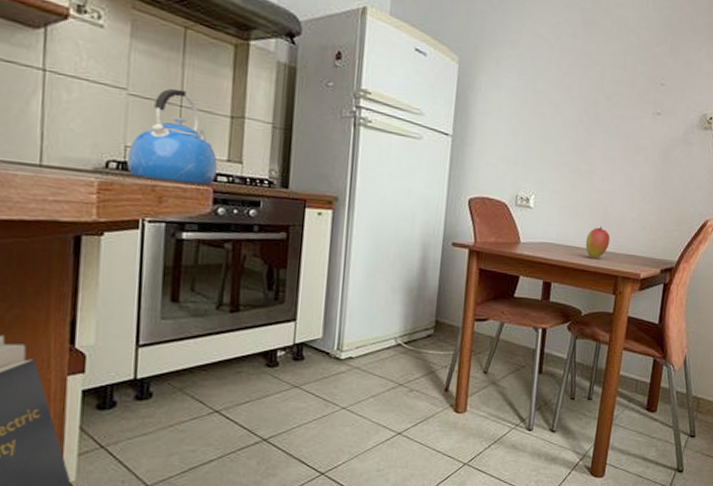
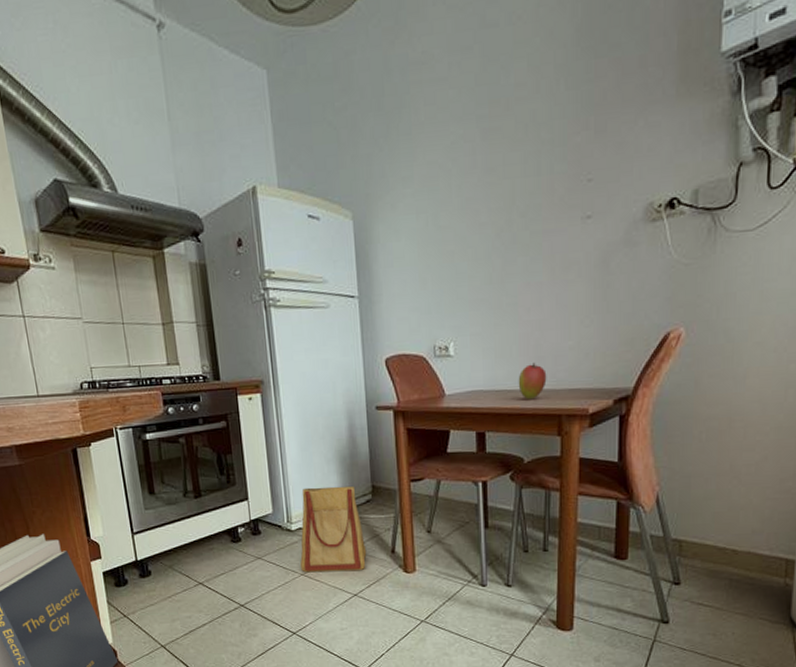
kettle: present [127,88,217,186] -> none [93,308,161,392]
shopping bag: none [343,315,420,408] -> present [300,485,367,573]

